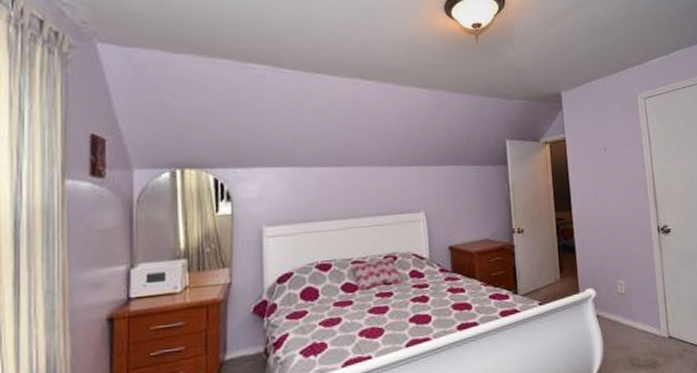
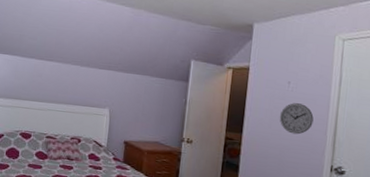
wall clock: none [603,168,634,201] -> present [279,103,314,135]

